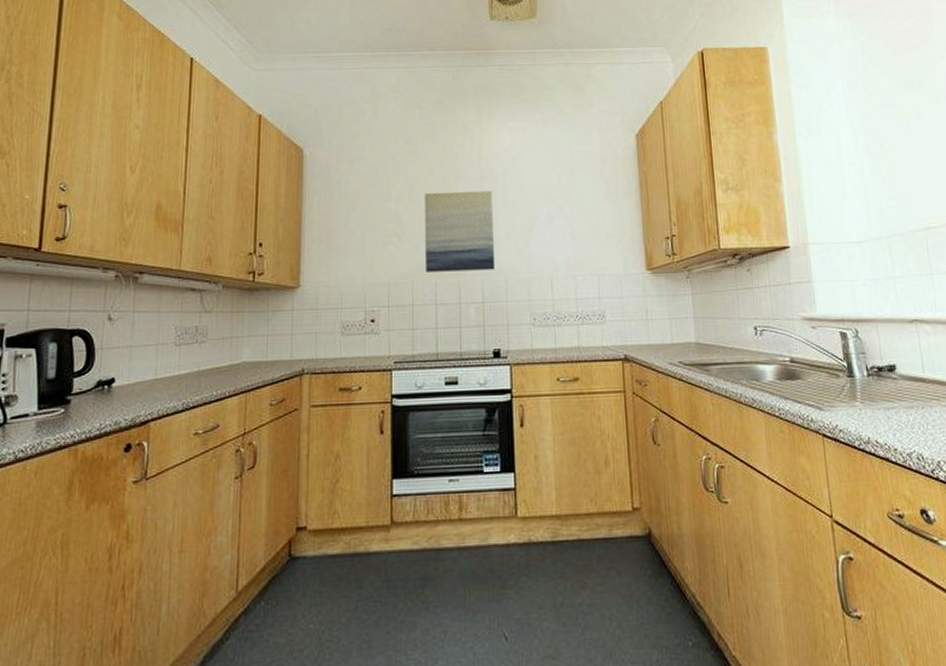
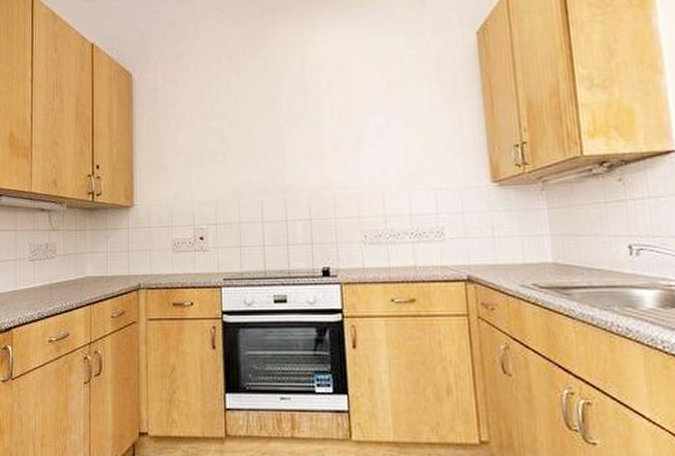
wall art: present [425,191,496,272] -> none [248,103,323,190]

